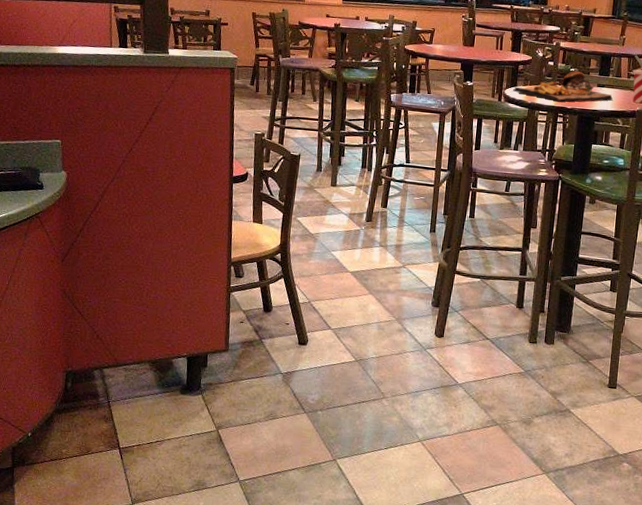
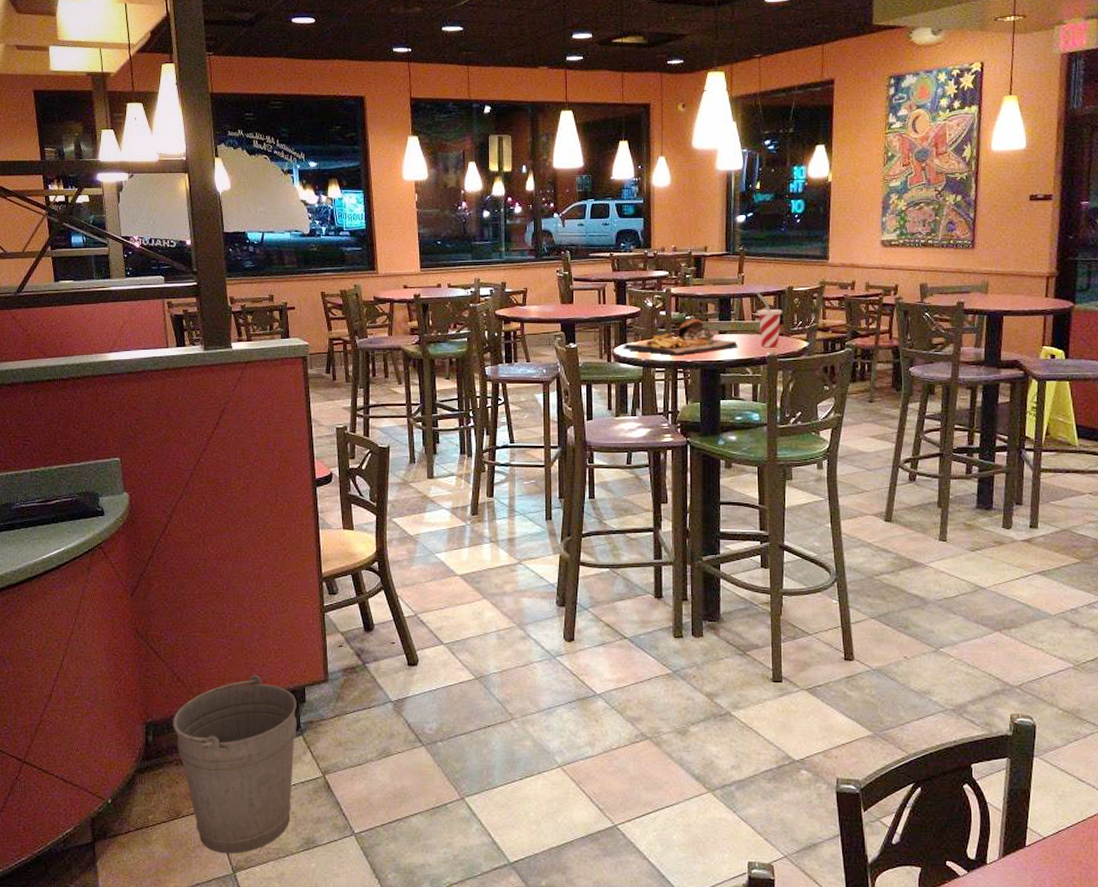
bucket: none [89,339,200,488] -> present [173,674,297,853]

